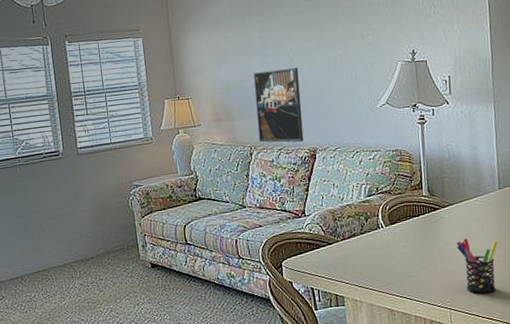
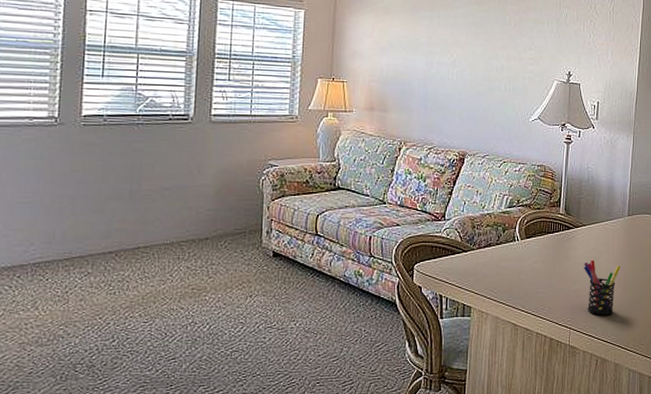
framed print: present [253,67,304,143] -> none [410,66,460,144]

